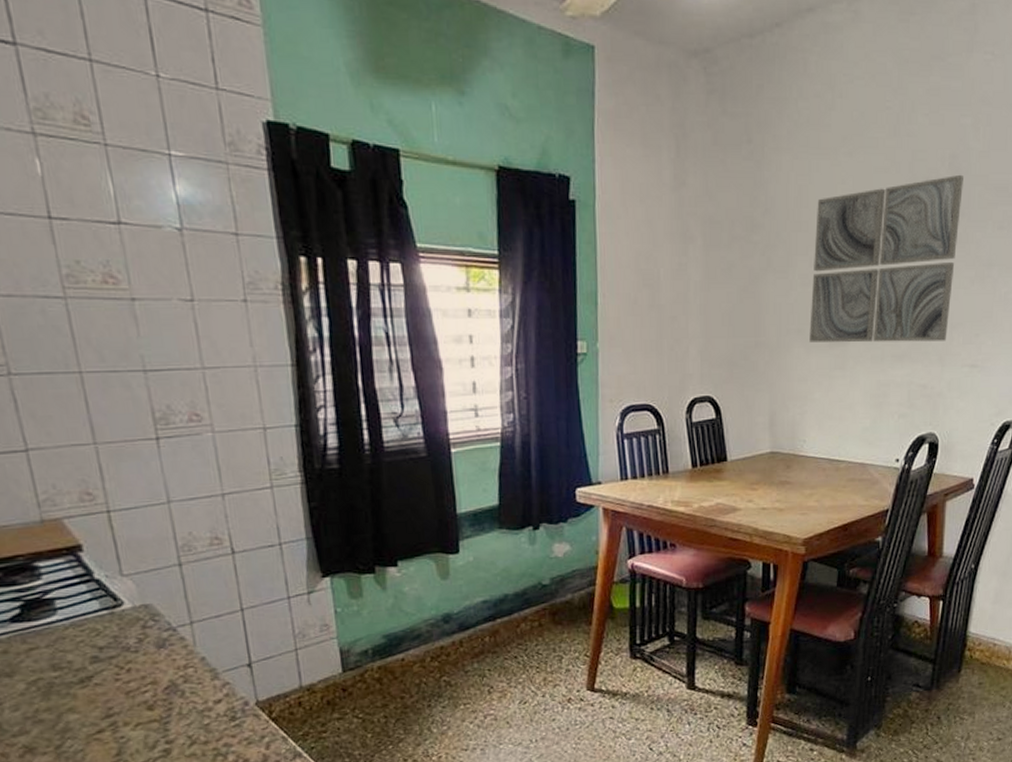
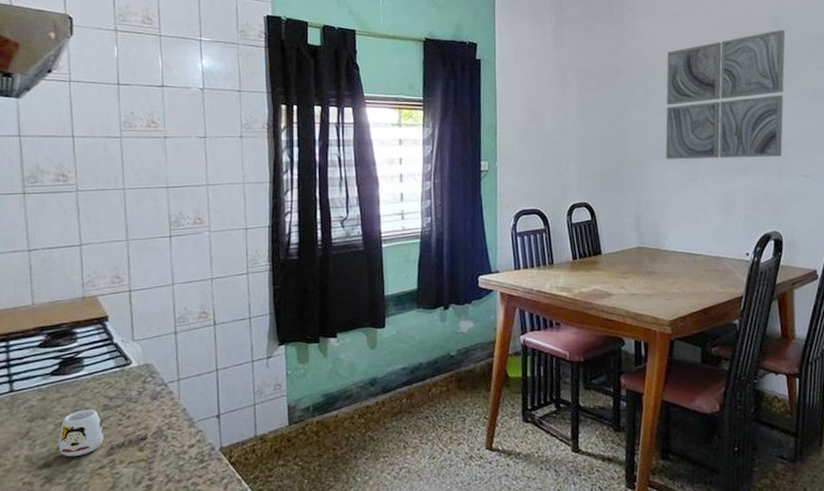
mug: none [35,663,158,721] -> present [58,410,148,457]

